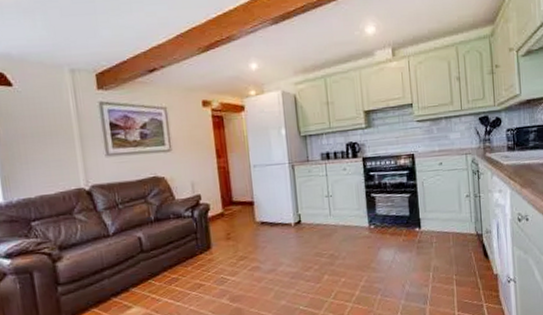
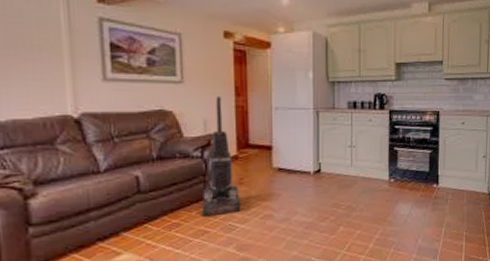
vacuum cleaner: none [195,160,231,272] -> present [200,97,241,217]

